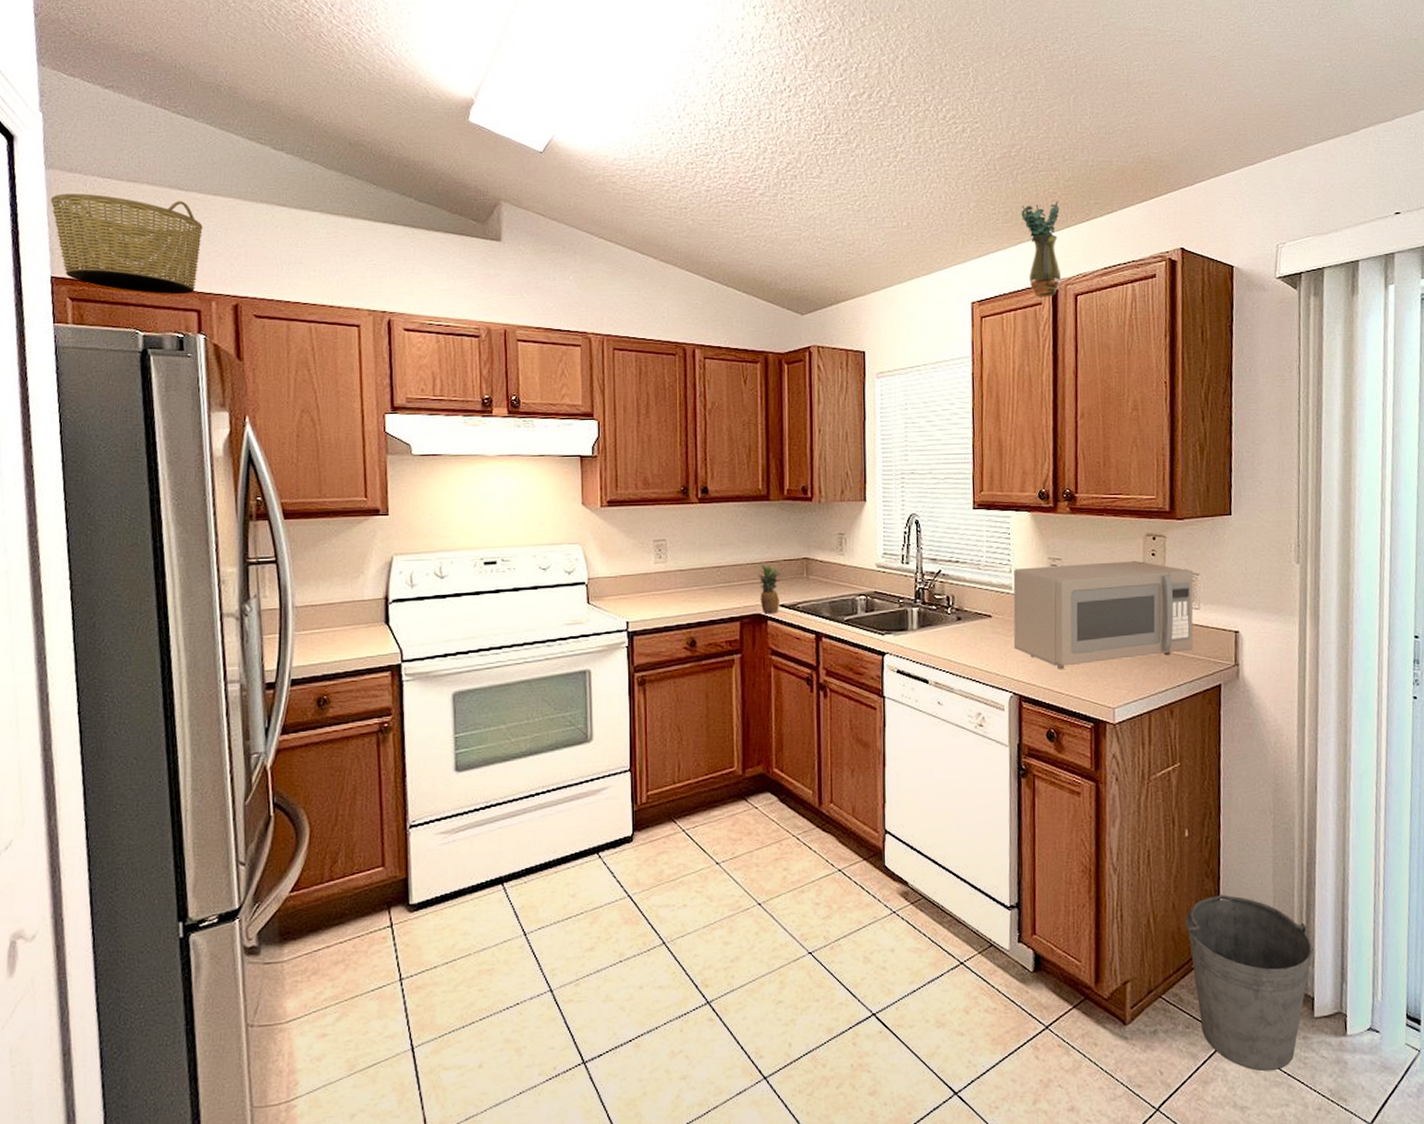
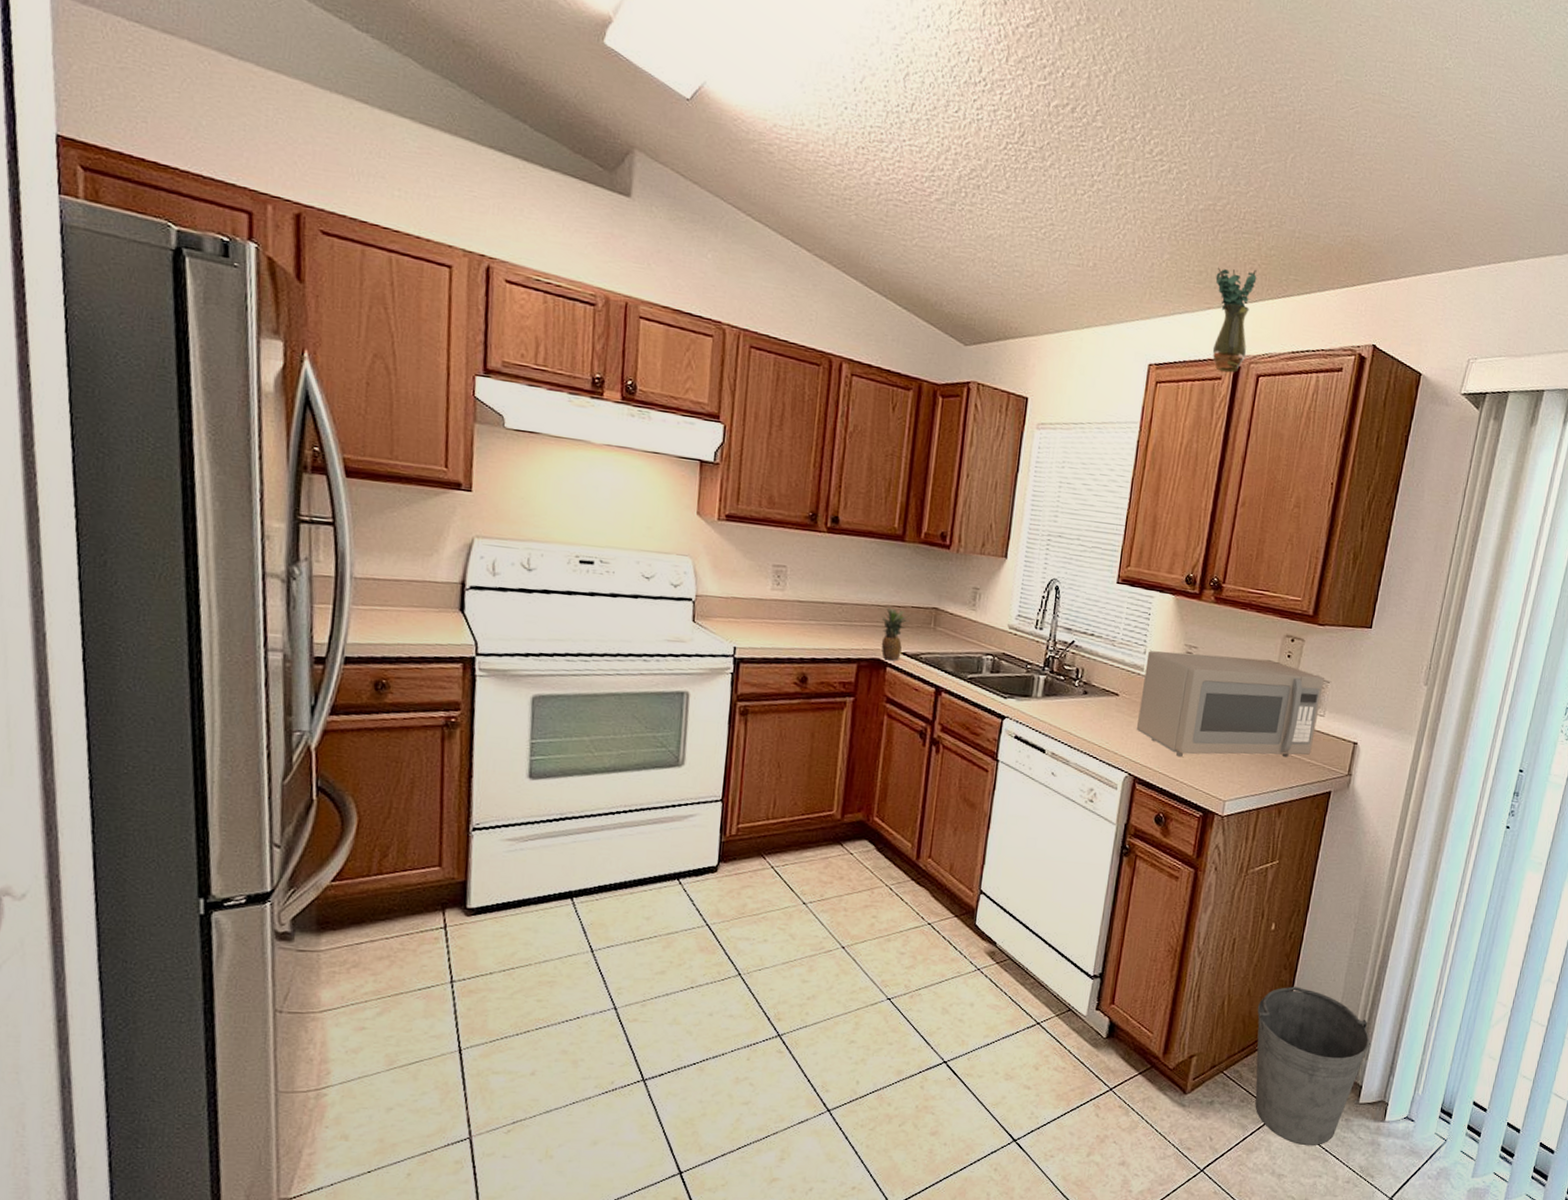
basket: present [50,193,203,295] -> none [56,29,260,190]

